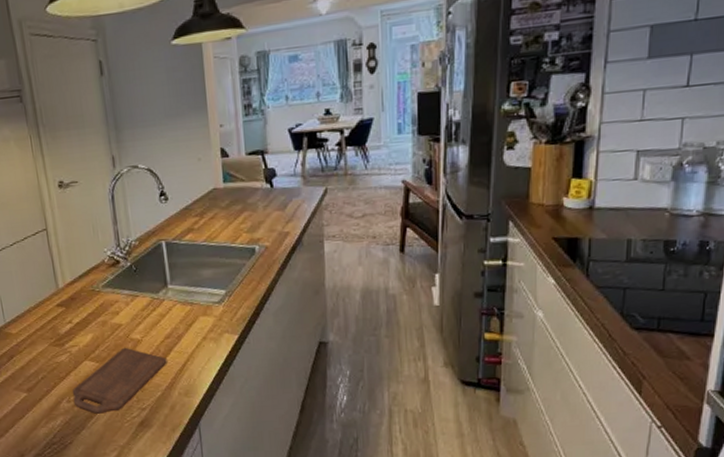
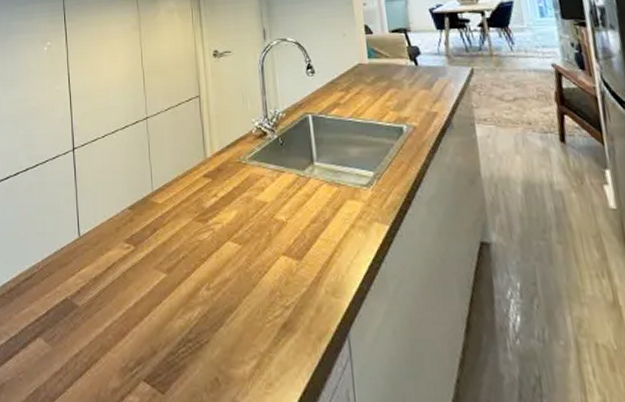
cutting board: present [72,347,167,414] -> none [212,229,313,308]

